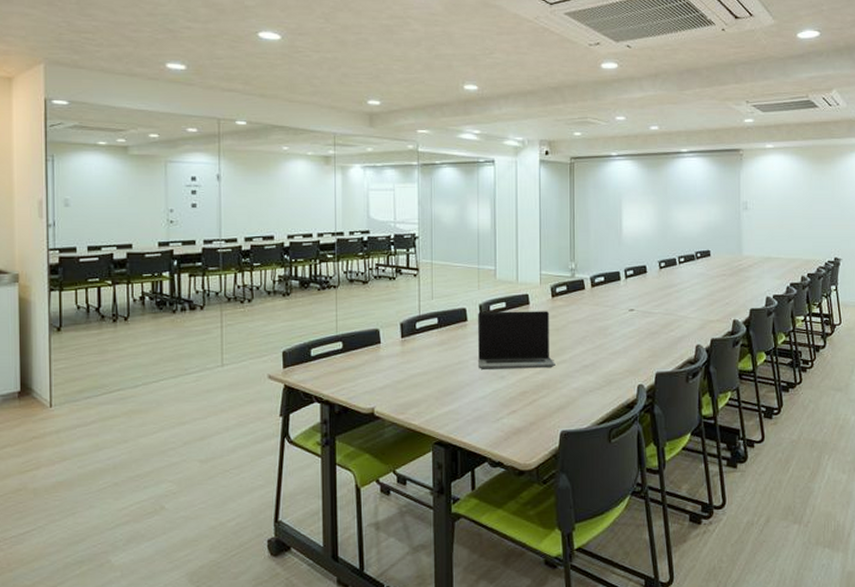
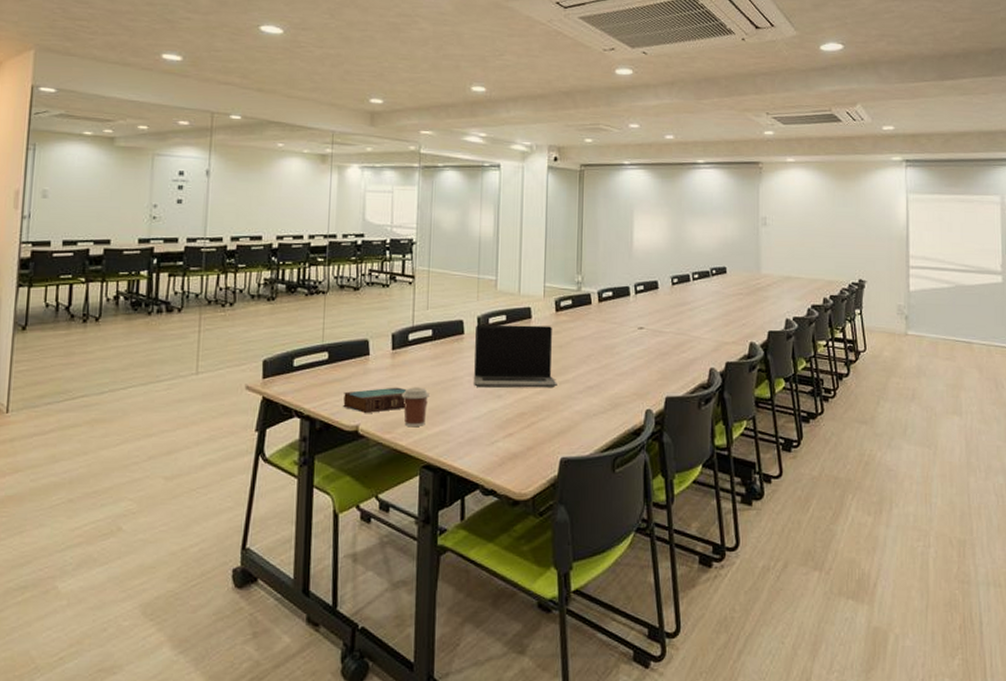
book: none [359,372,416,396] -> present [343,387,406,413]
coffee cup: none [412,371,438,407] -> present [401,387,429,426]

